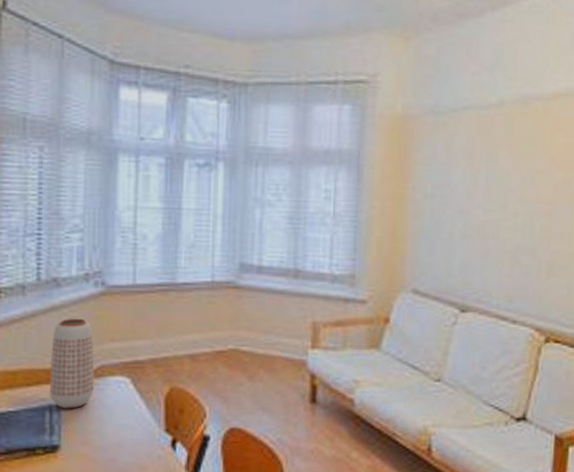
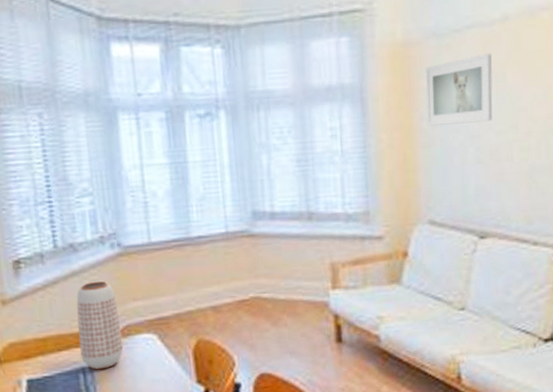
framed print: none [419,134,485,199] -> present [425,53,493,126]

